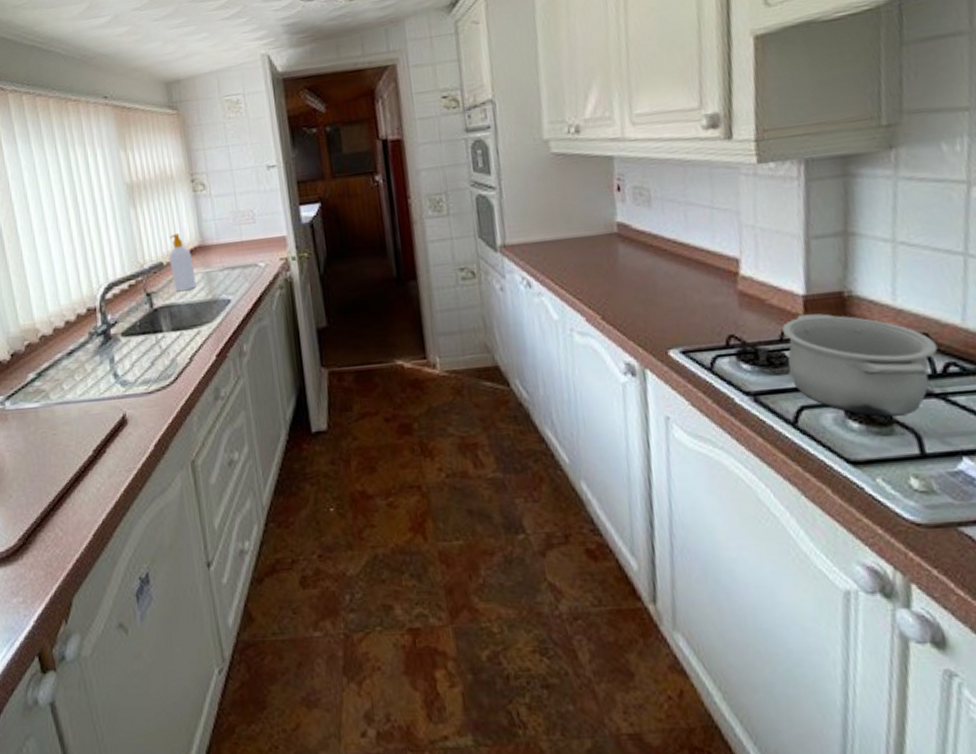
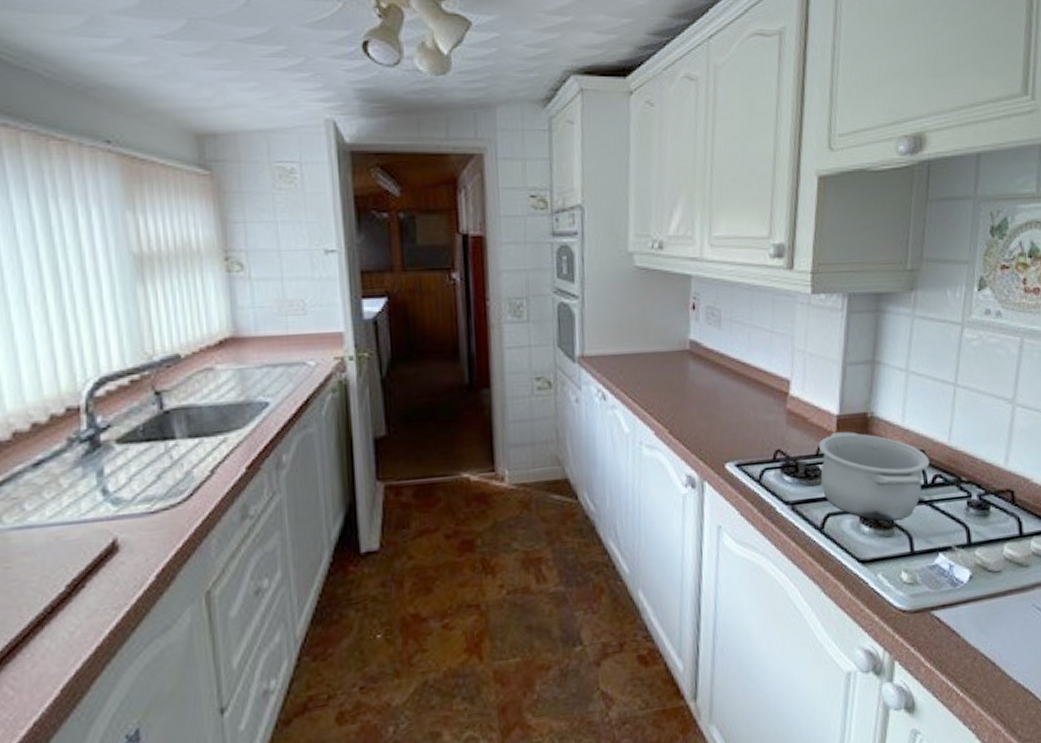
soap bottle: present [168,233,197,292] -> none [188,321,225,391]

